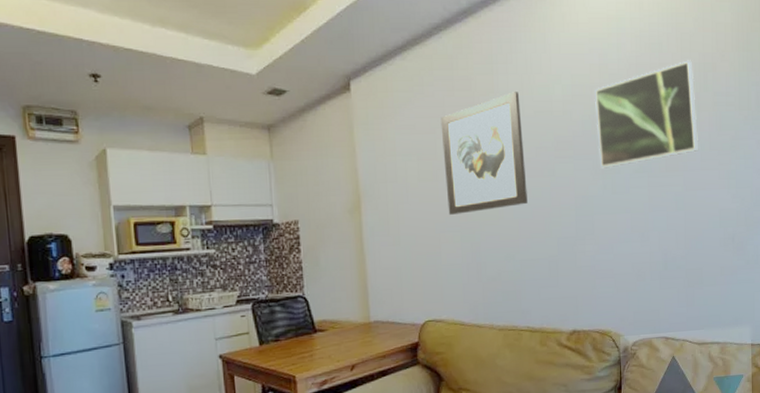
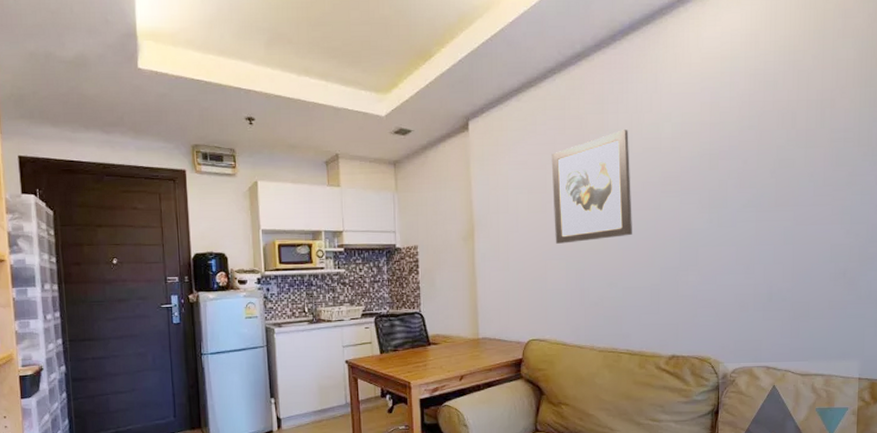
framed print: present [594,60,698,169] -> none [703,97,812,203]

